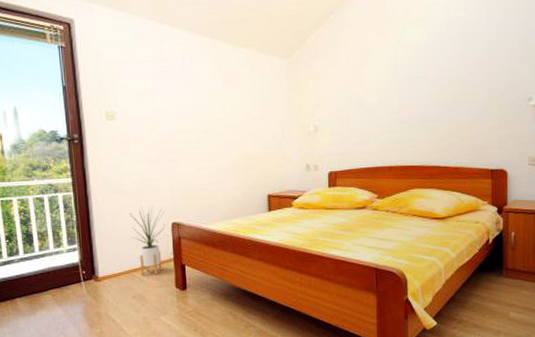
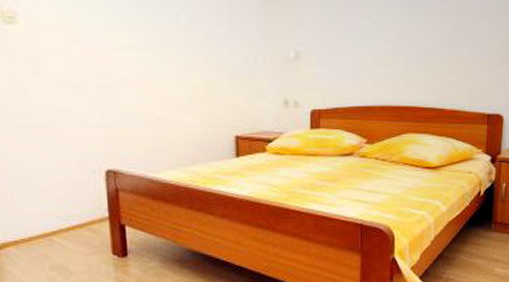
house plant: present [129,206,167,275] -> none [42,147,100,240]

